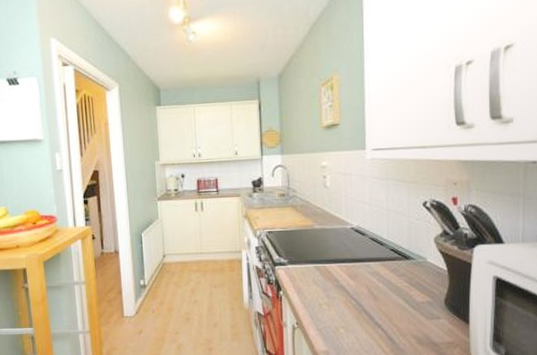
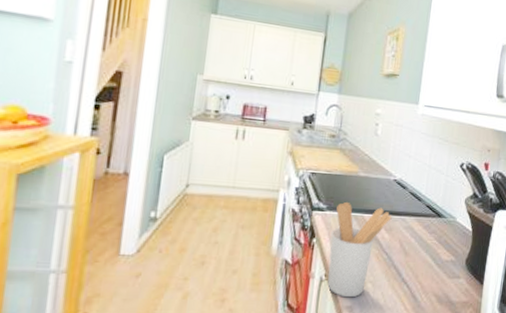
utensil holder: none [296,254,355,343] -> present [327,201,392,298]

